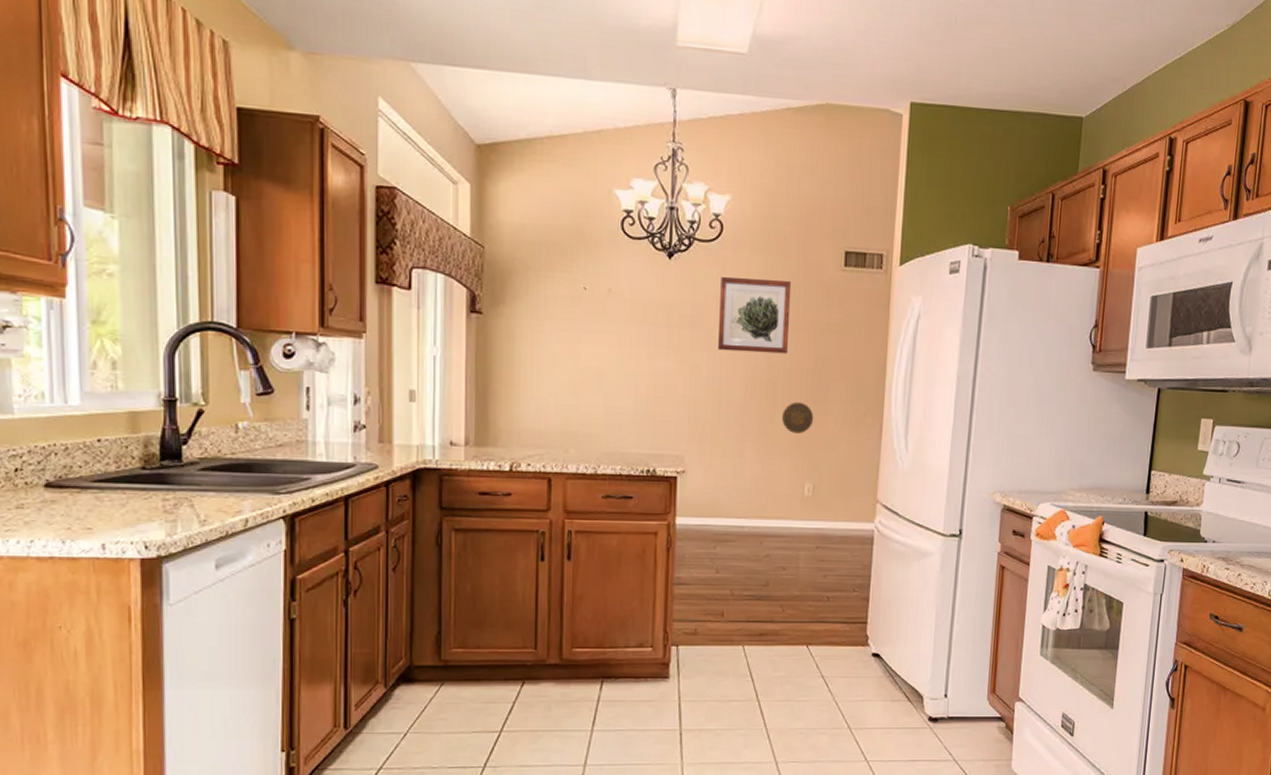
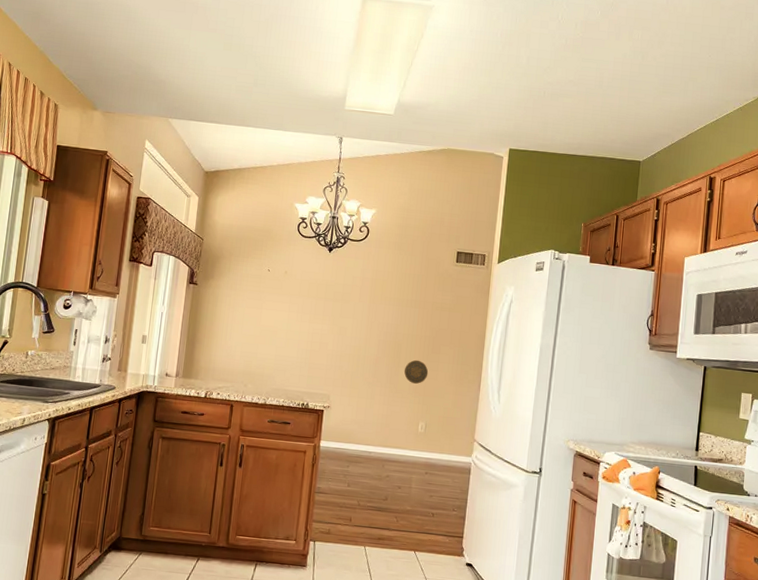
wall art: present [718,277,792,354] -> none [360,266,417,324]

